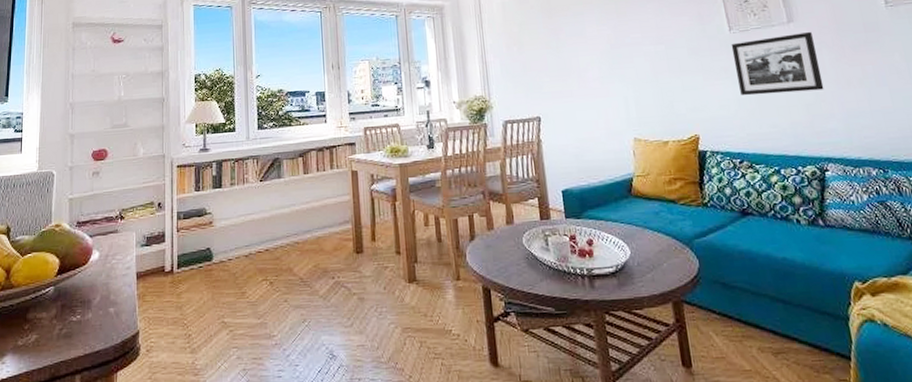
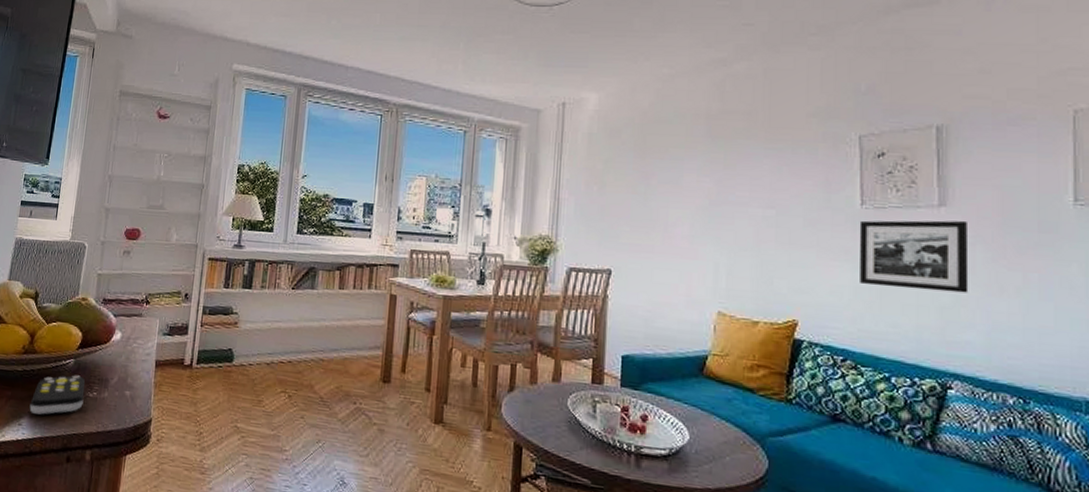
remote control: none [12,301,68,349] -> present [29,375,86,415]

